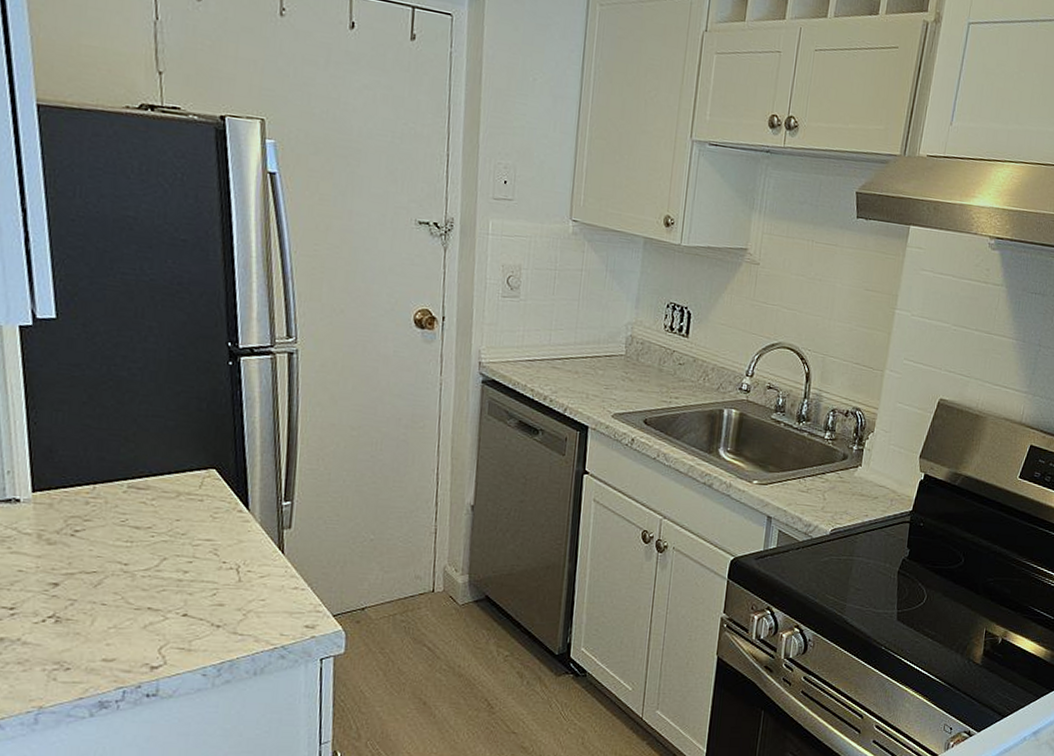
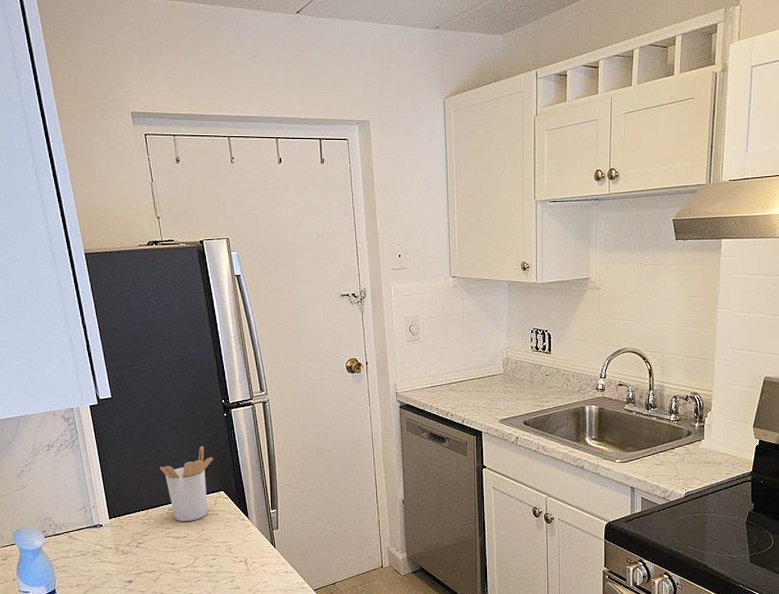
utensil holder: none [121,403,205,507] -> present [159,446,213,521]

